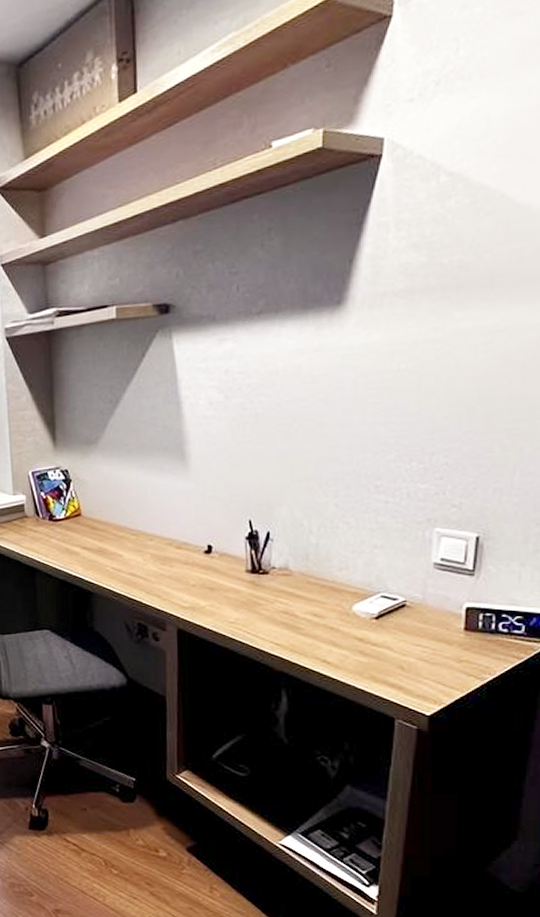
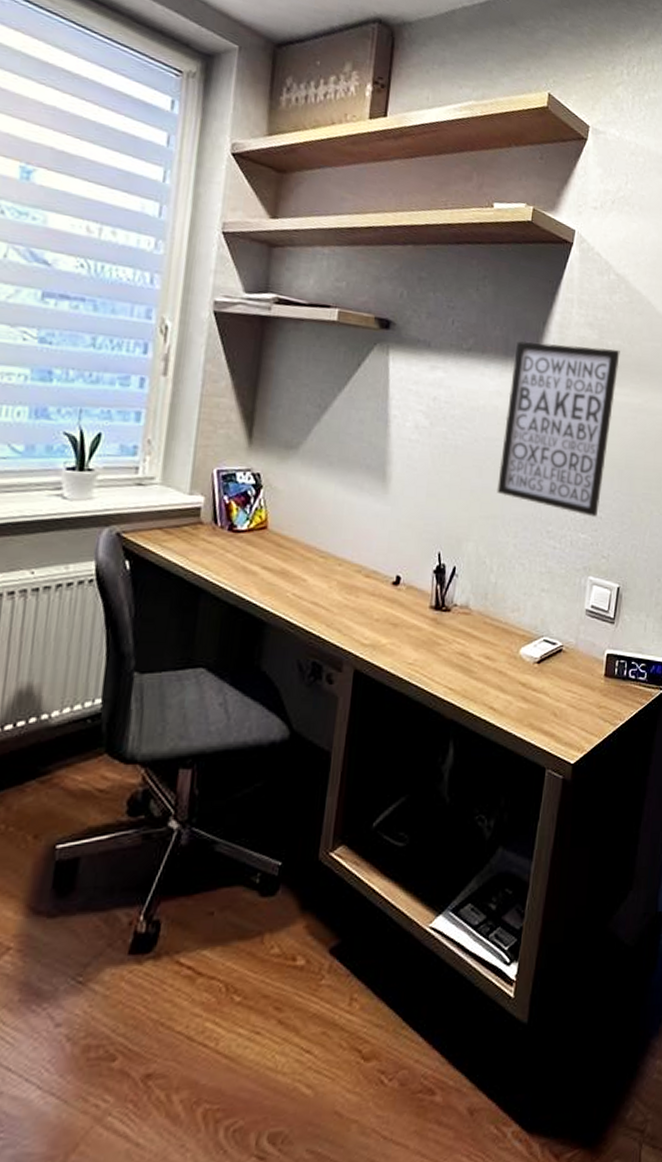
wall art: none [309,266,462,464] -> present [497,341,620,517]

